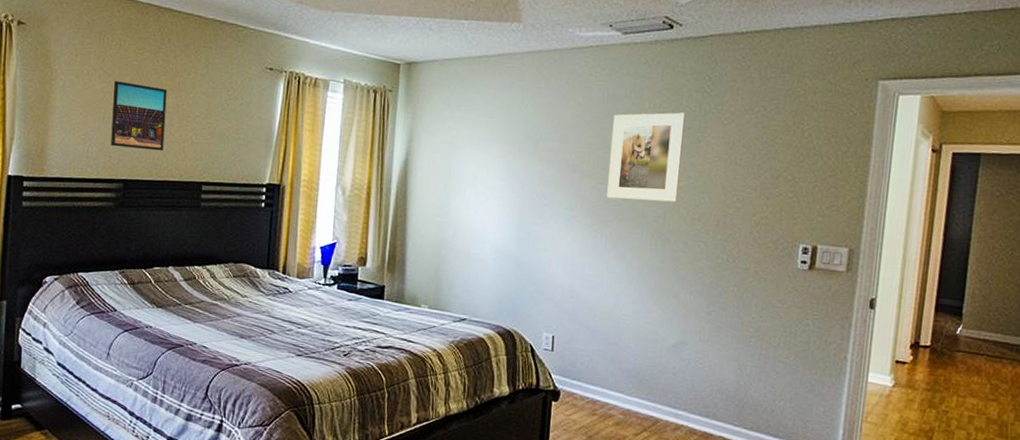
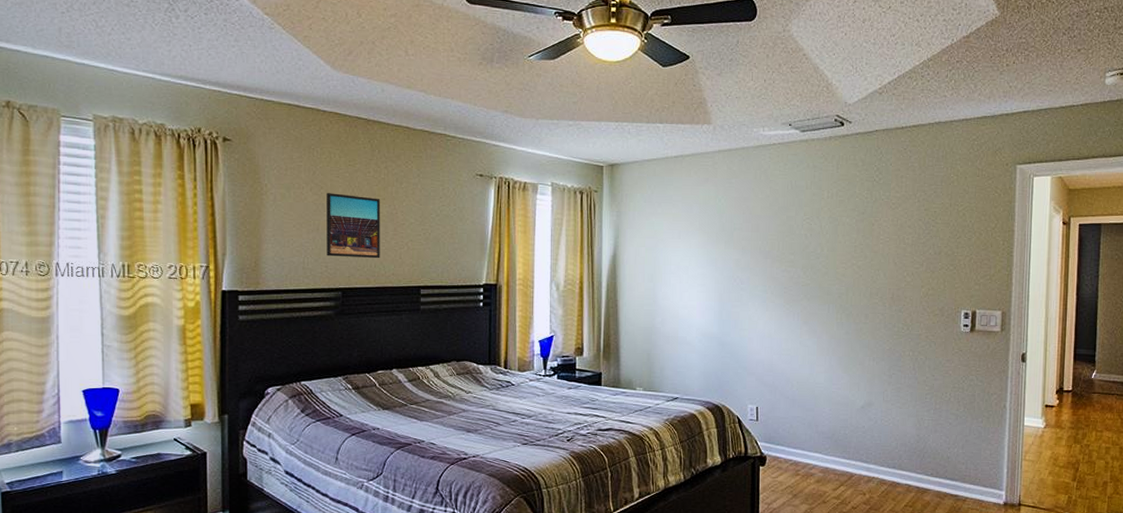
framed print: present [607,112,686,202] -> none [796,200,859,280]

